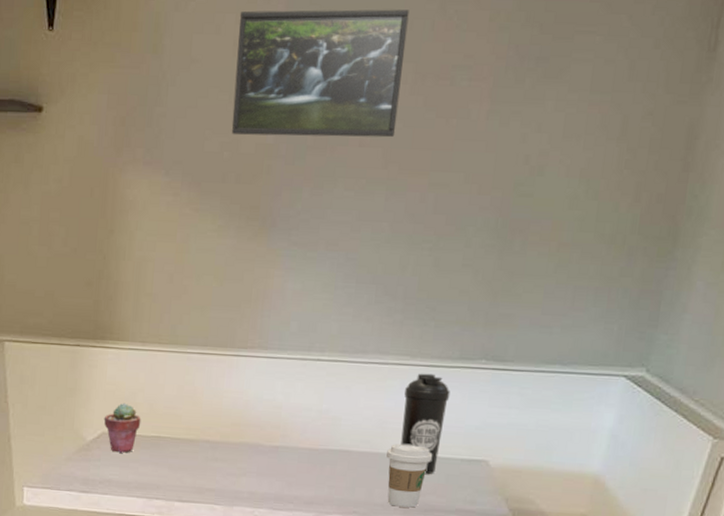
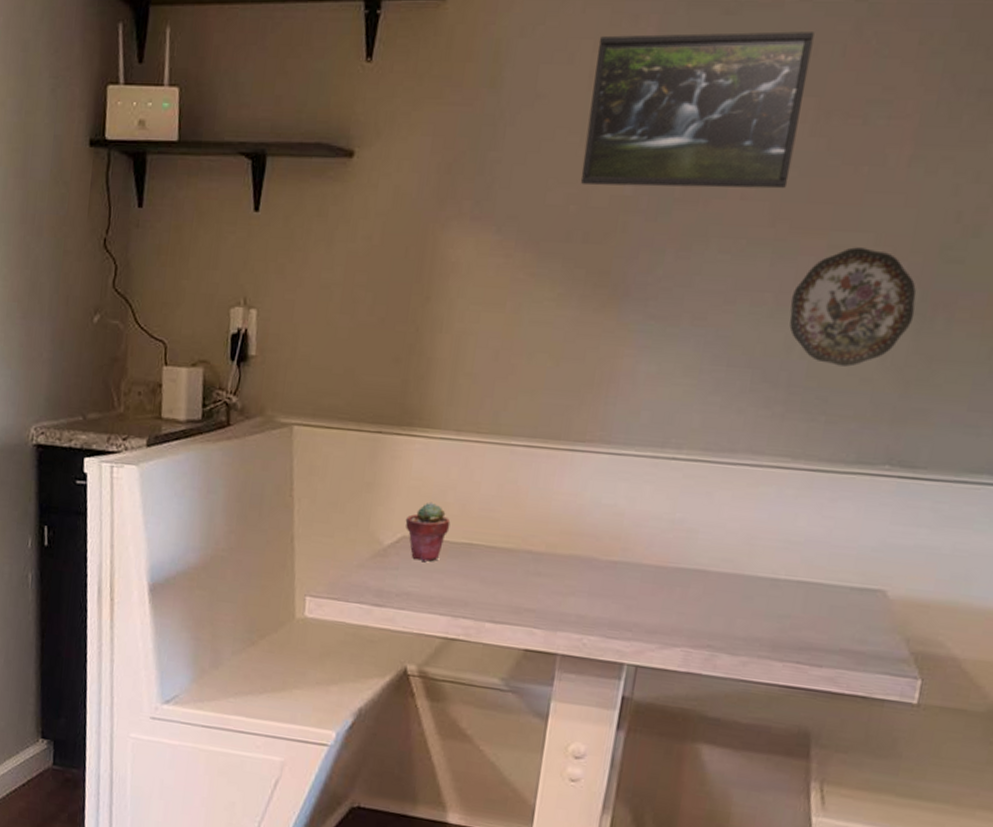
coffee cup: present [386,444,433,508] -> none [752,564,814,645]
water bottle: present [401,373,450,475] -> none [773,479,841,605]
decorative plate: none [402,184,498,281] -> present [789,247,917,367]

